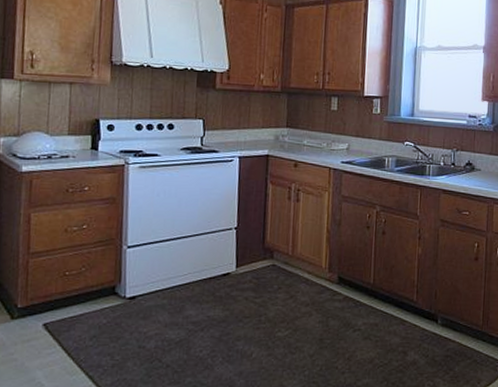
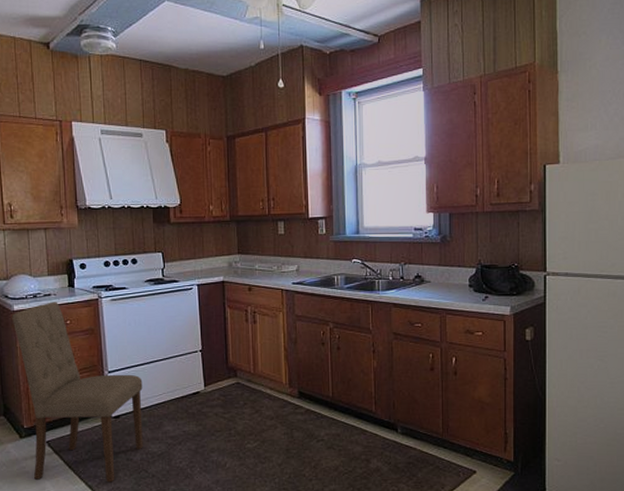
dining chair: none [18,164,167,373] -> present [12,301,143,483]

